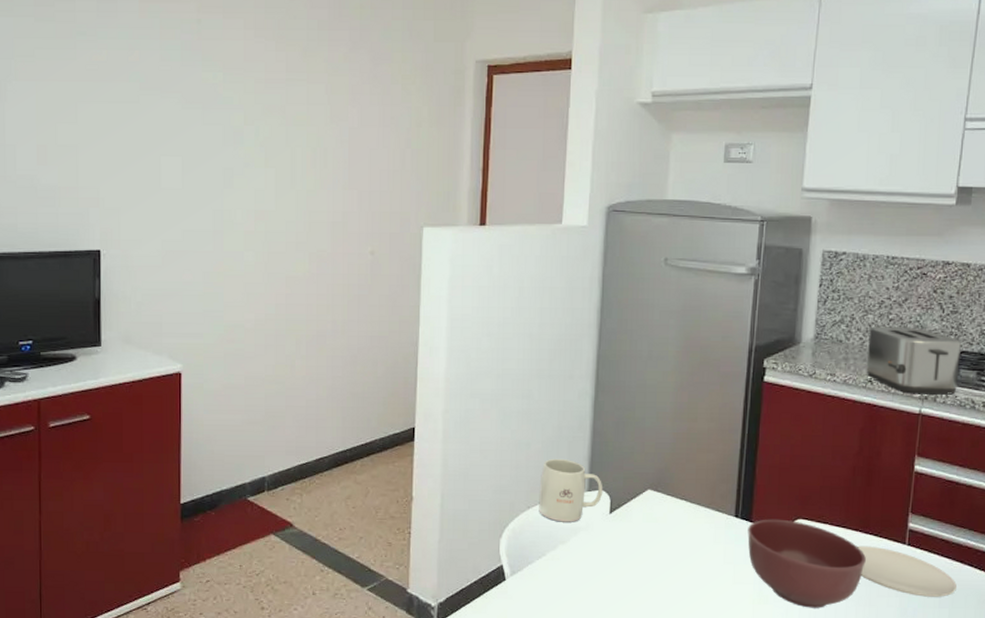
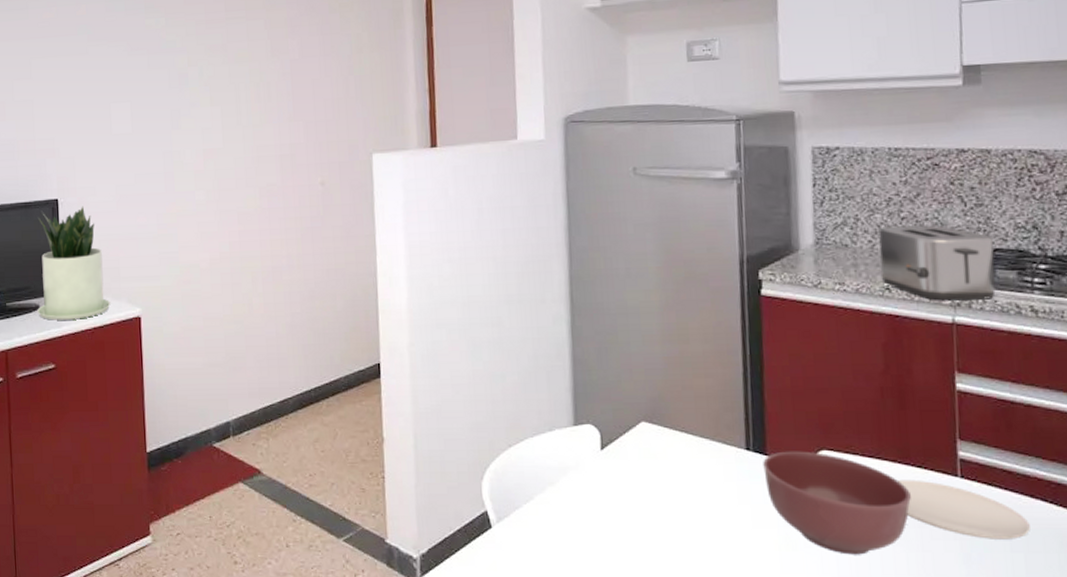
planter: none [74,259,151,372] -> present [37,206,111,320]
mug: present [539,458,603,522] -> none [519,390,591,461]

